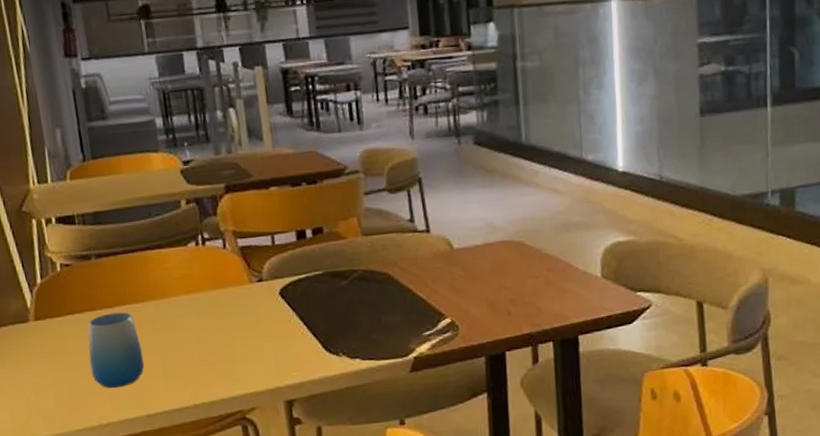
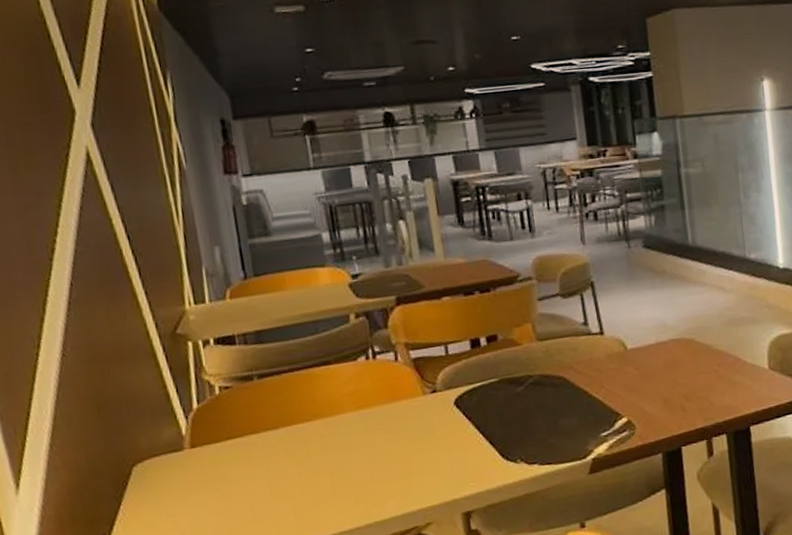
cup: present [88,312,145,389] -> none [250,433,312,515]

